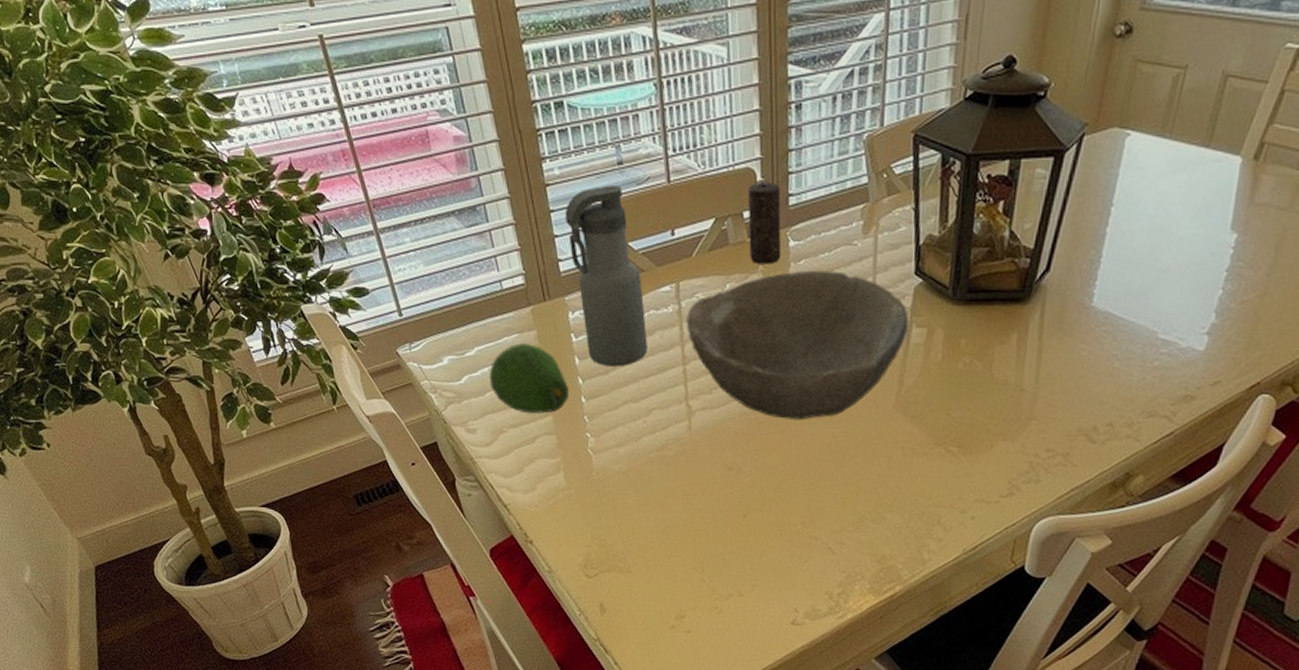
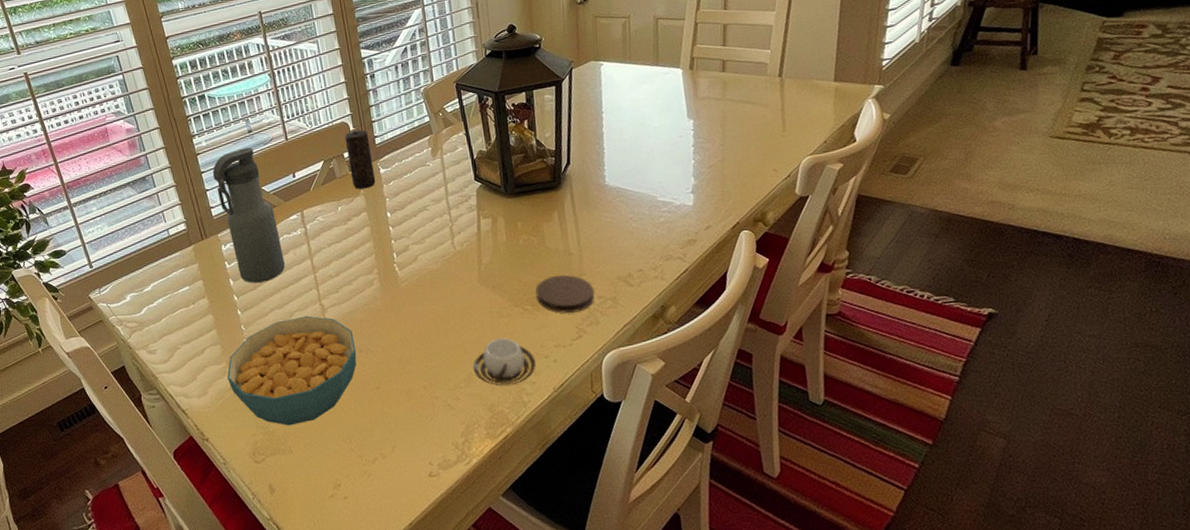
fruit: present [490,343,568,414] -> none [164,274,227,330]
cereal bowl: none [562,416,725,543] -> present [227,315,357,426]
bowl: present [686,270,910,421] -> none [312,186,478,304]
cup: none [867,480,948,539] -> present [472,338,536,387]
coaster: none [965,414,1043,464] -> present [535,275,595,313]

